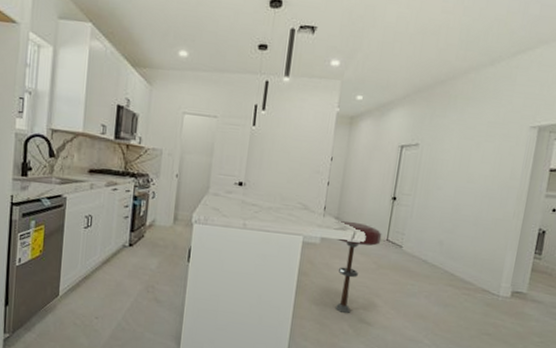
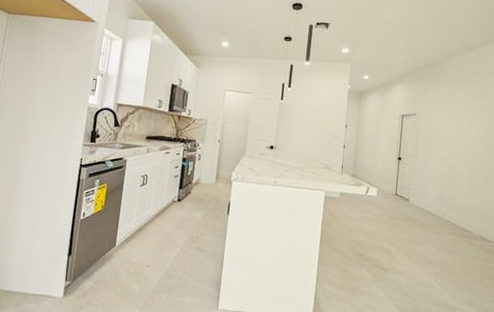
bar stool: present [335,221,382,313] -> none [353,178,391,260]

